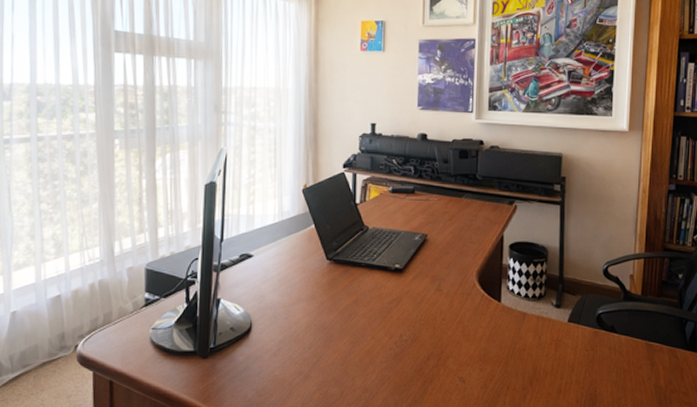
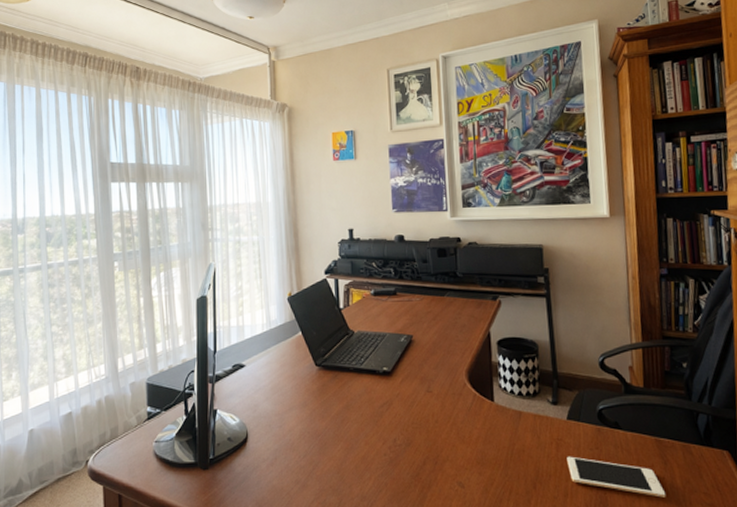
cell phone: none [564,356,650,396] -> present [567,456,666,498]

